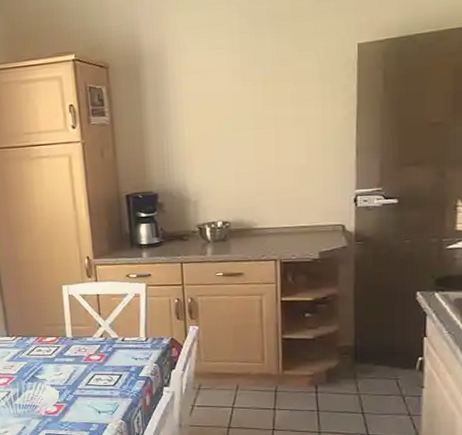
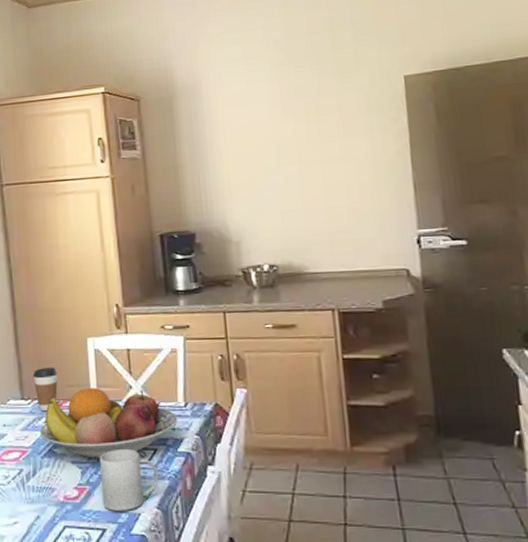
coffee cup: none [16,310,38,346] -> present [33,367,58,412]
fruit bowl: none [23,326,140,383] -> present [39,388,178,459]
mug: none [73,375,123,422] -> present [99,449,159,511]

